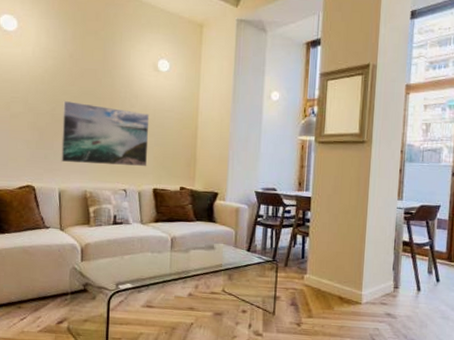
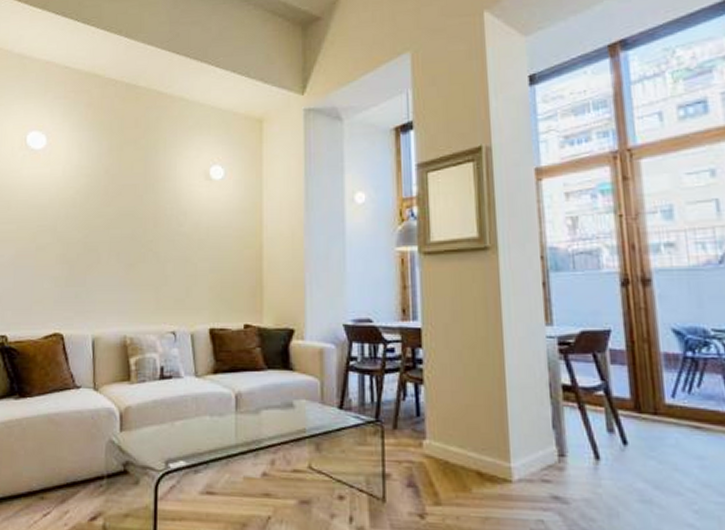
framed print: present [61,100,150,167] -> none [95,224,202,302]

